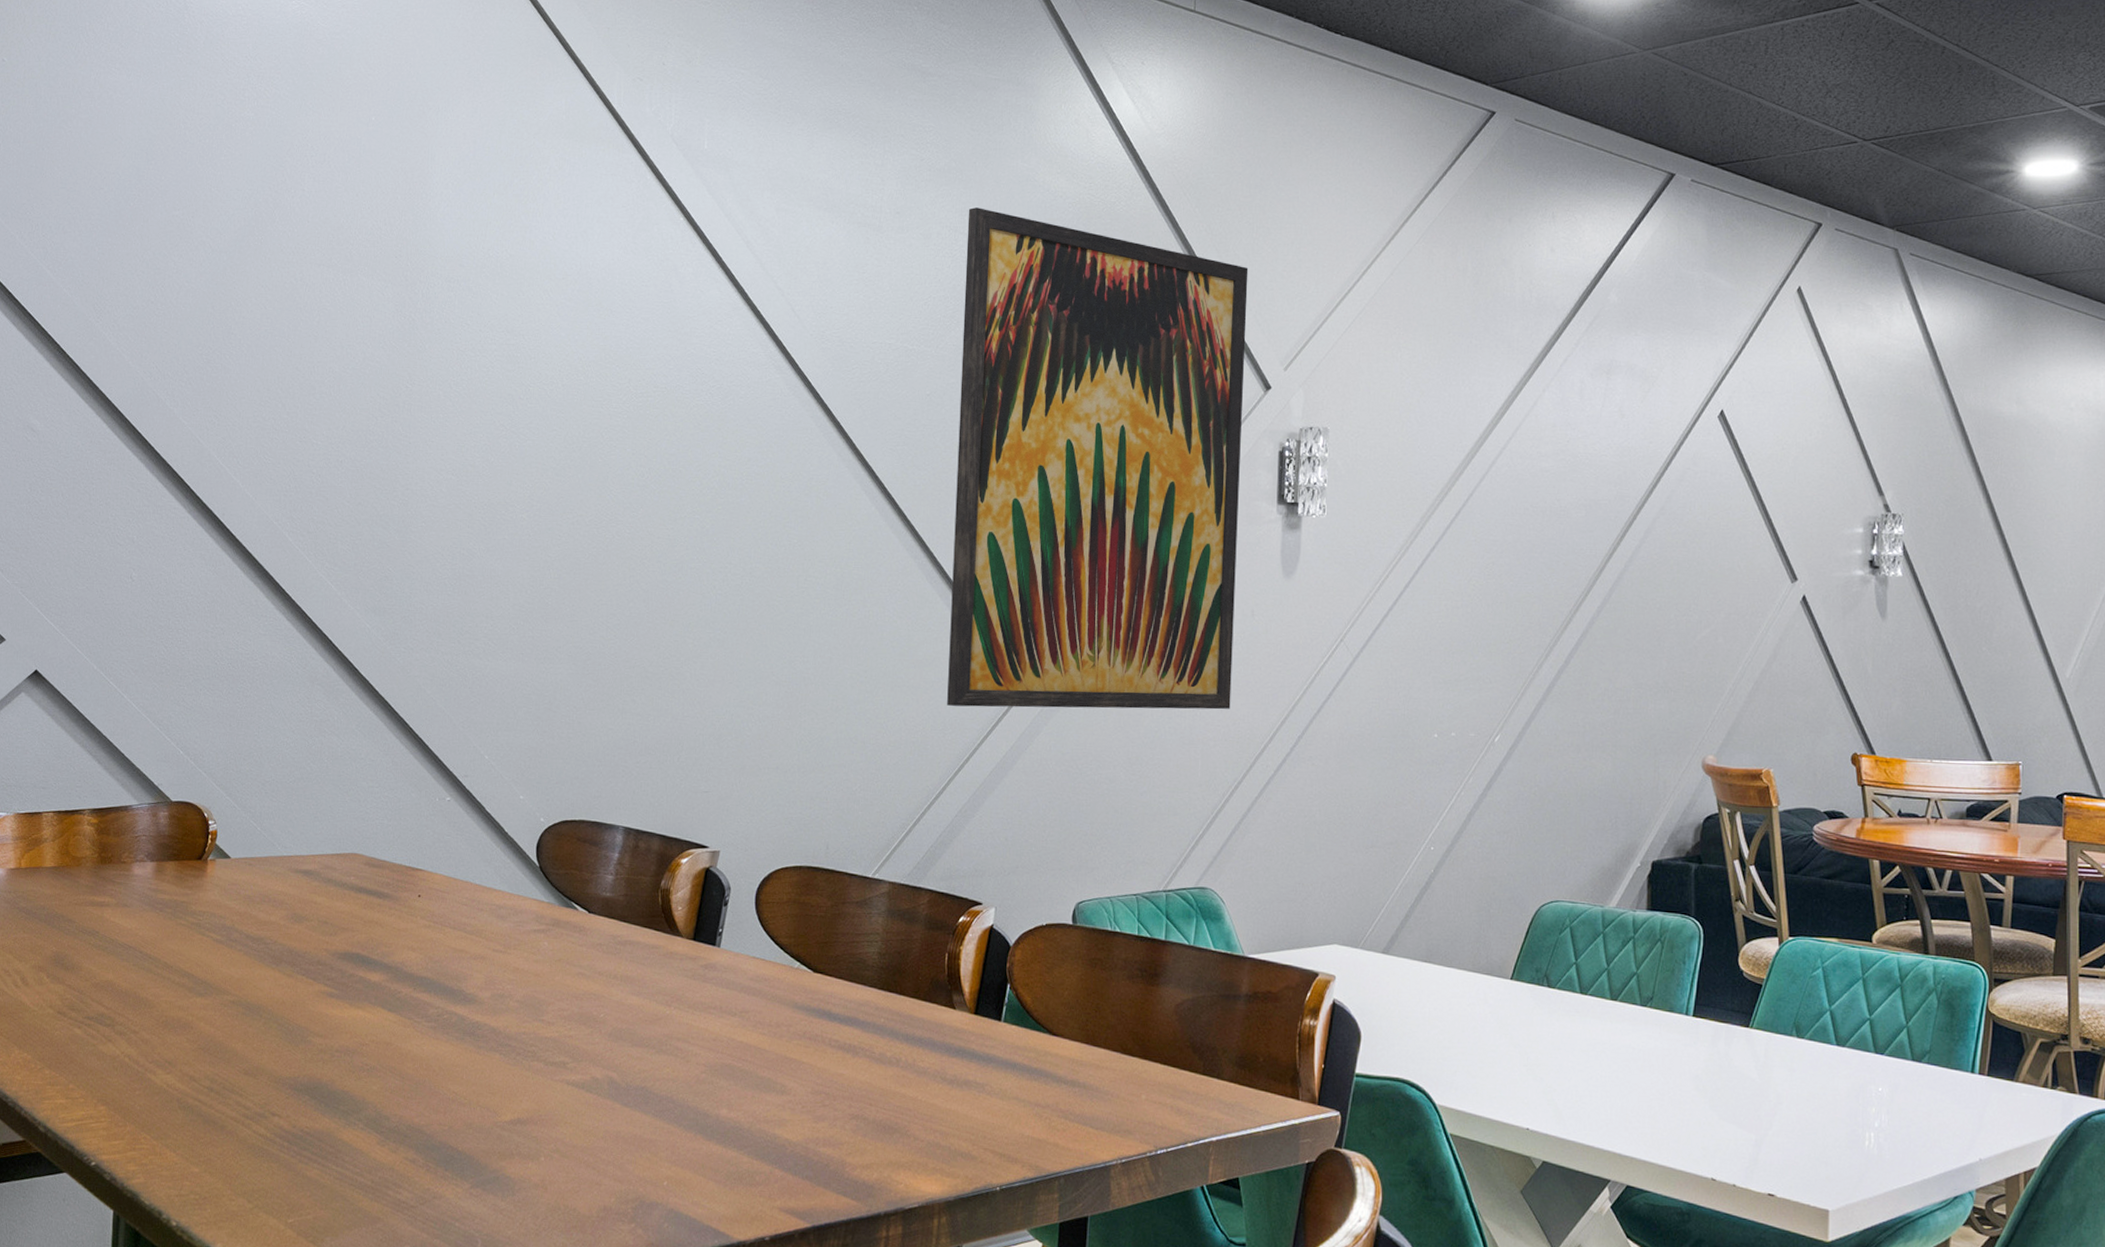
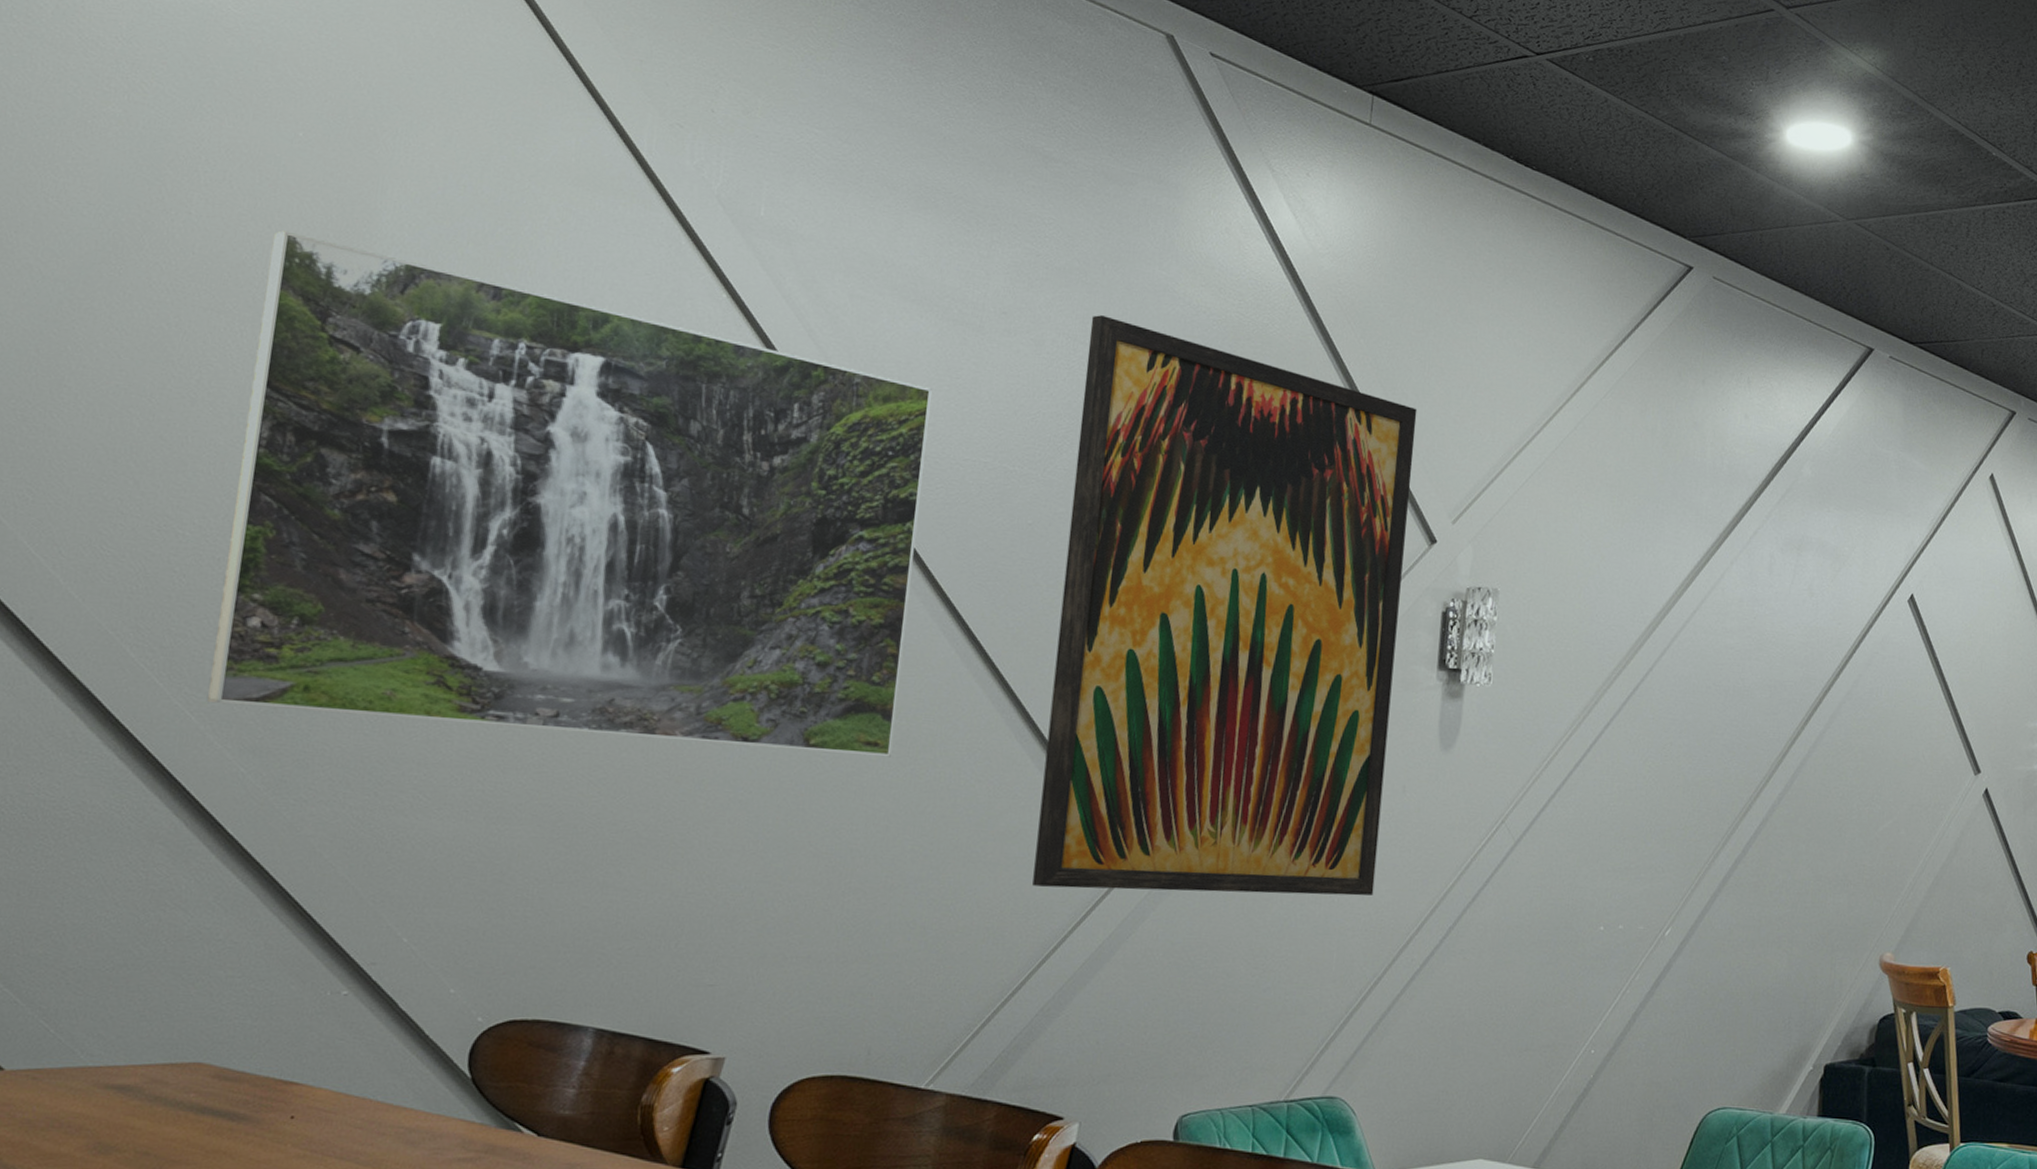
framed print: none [341,197,845,600] -> present [206,230,933,757]

